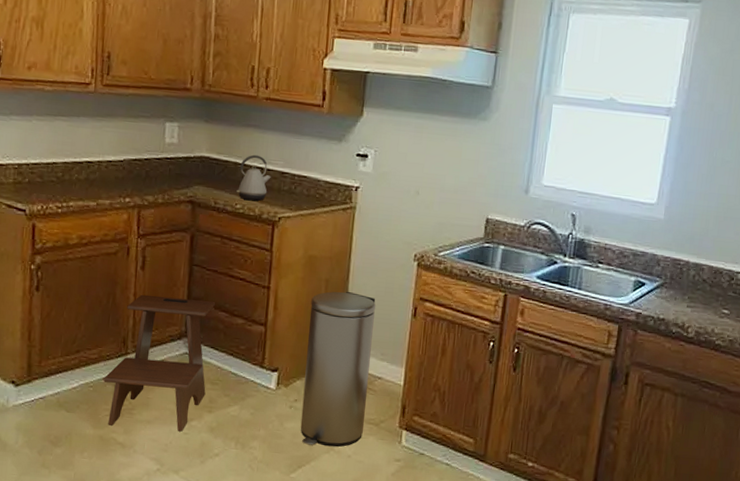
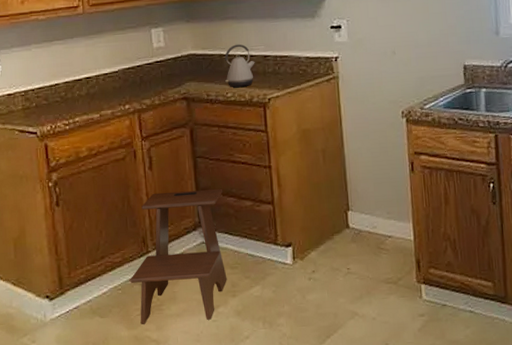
pedal bin: present [300,291,376,447] -> none [311,157,383,314]

